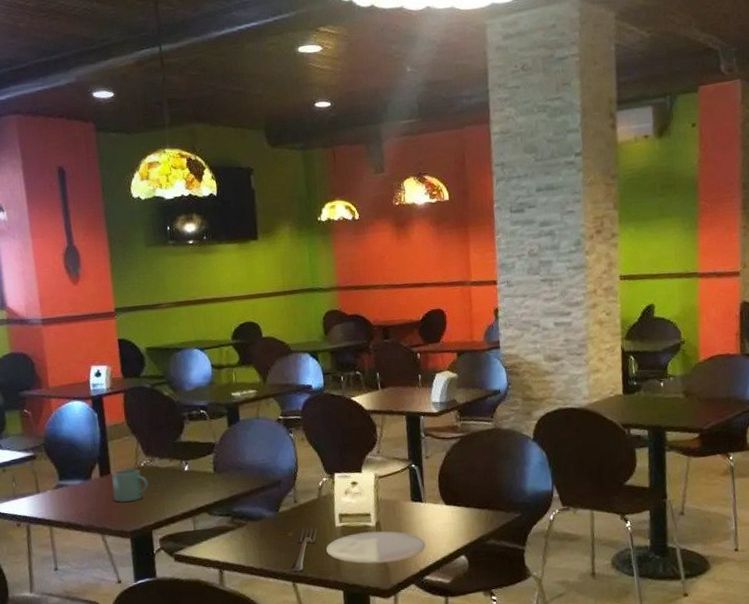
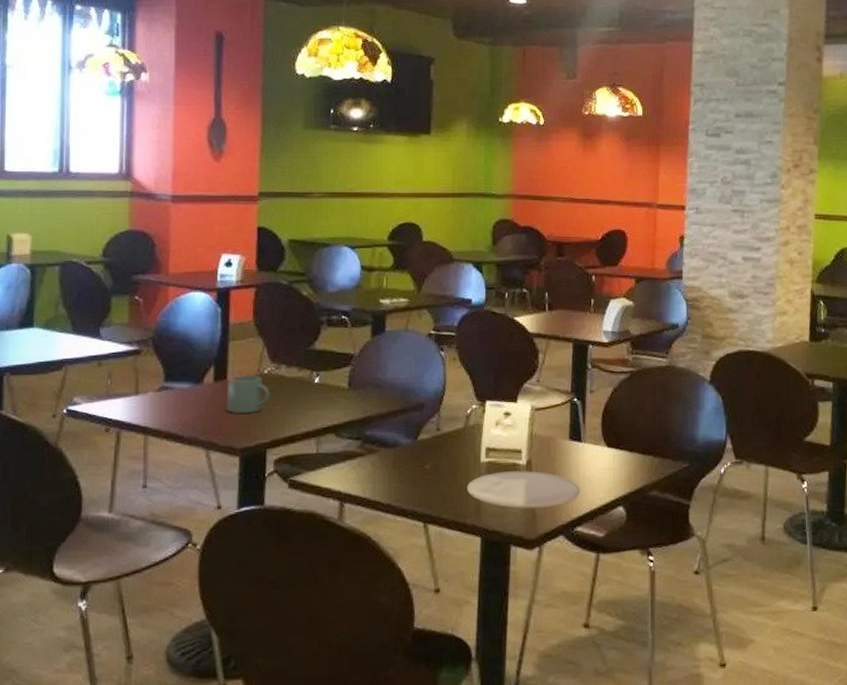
fork: present [290,527,317,572] -> none [422,460,460,511]

